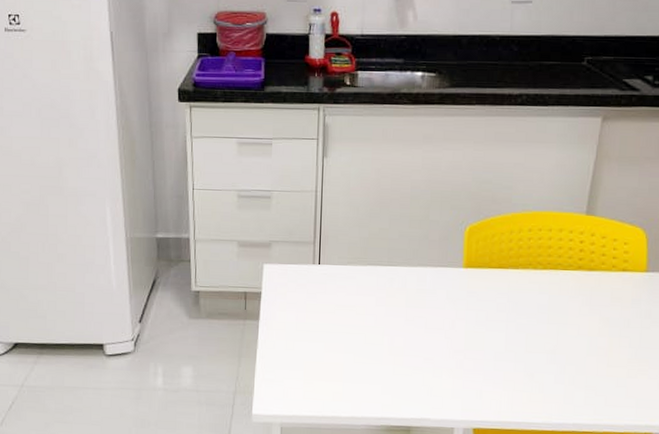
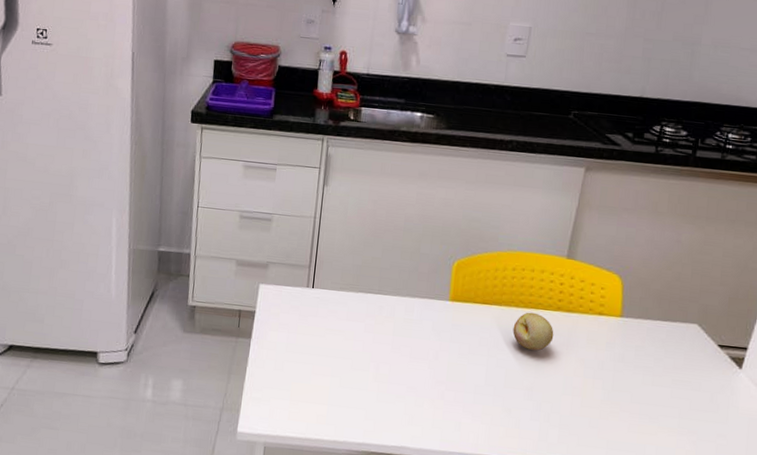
fruit: none [532,273,576,313] -> present [513,312,554,351]

